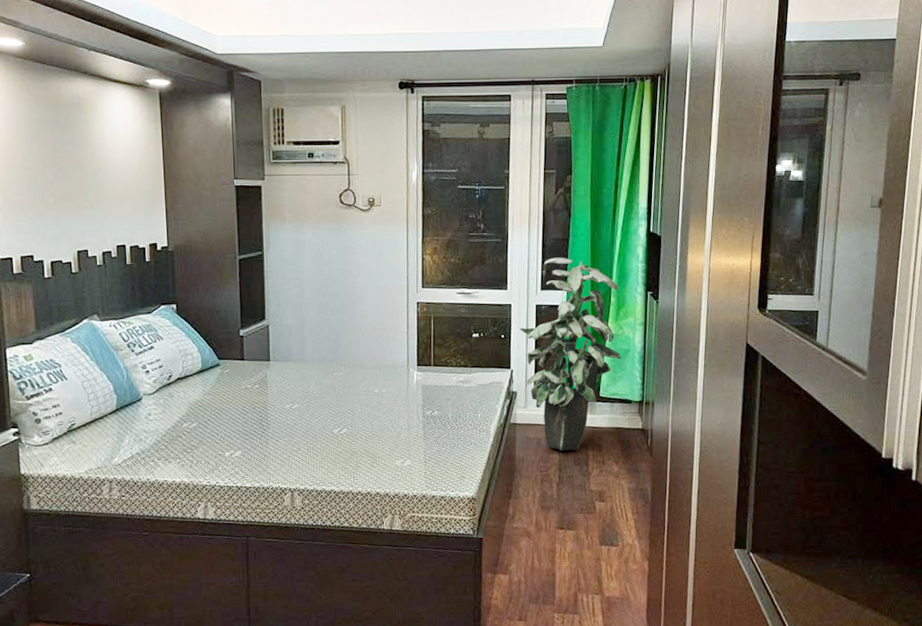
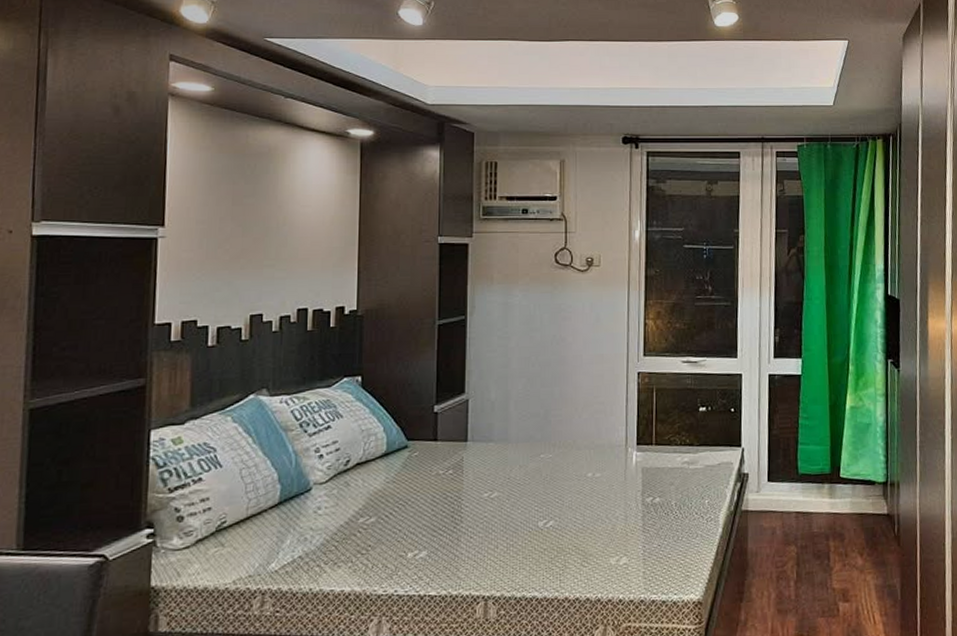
indoor plant: present [519,257,622,451] -> none [751,322,863,542]

